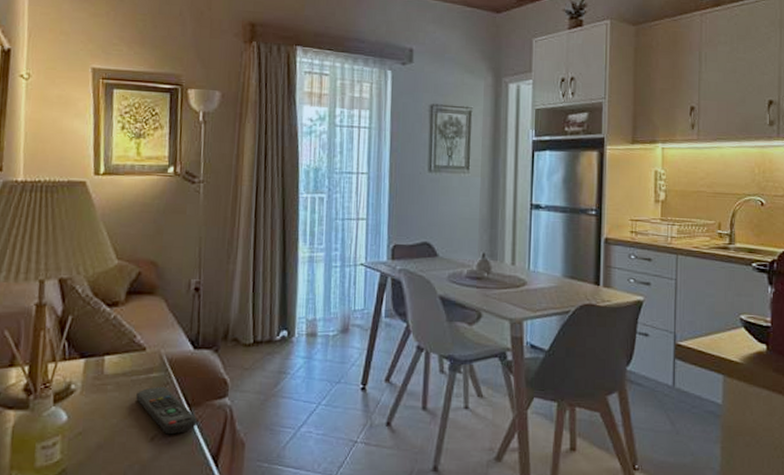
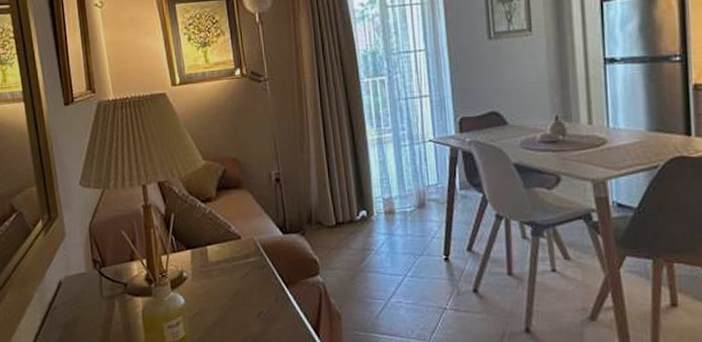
remote control: present [136,386,197,435] -> none [239,269,295,311]

